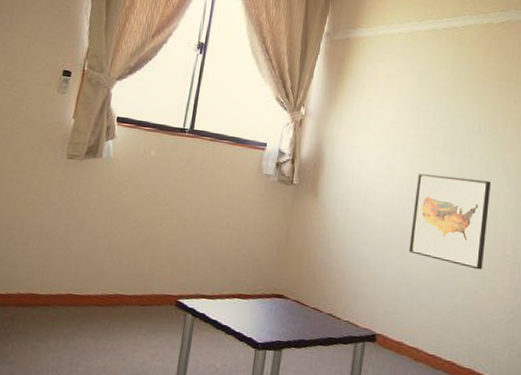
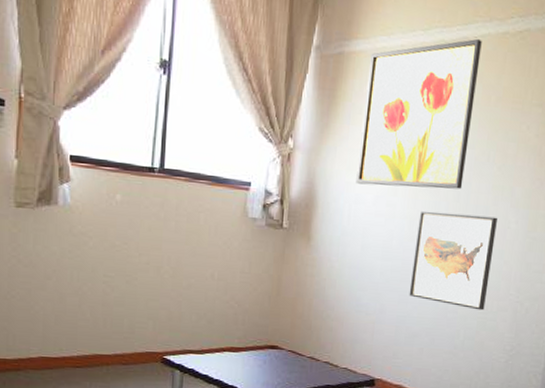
wall art: none [359,28,469,155] -> present [356,38,482,190]

